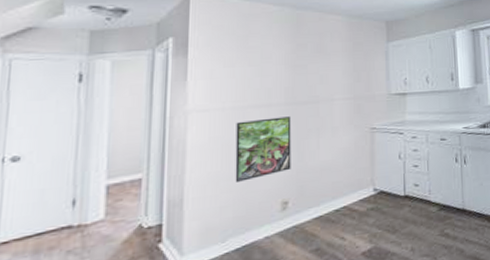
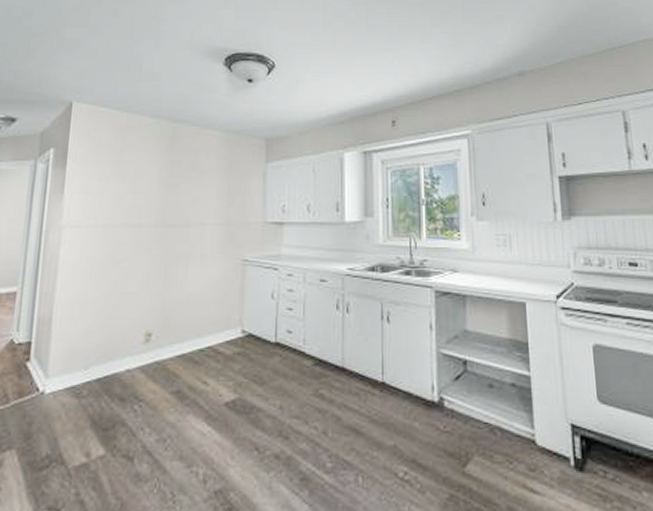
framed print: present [235,116,292,182] -> none [101,239,161,306]

